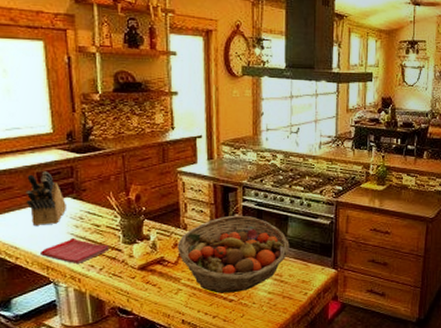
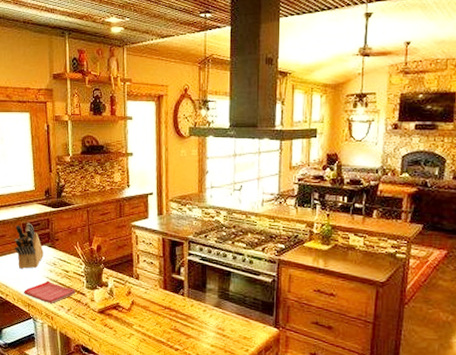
fruit basket: present [177,215,290,294] -> none [130,268,232,343]

